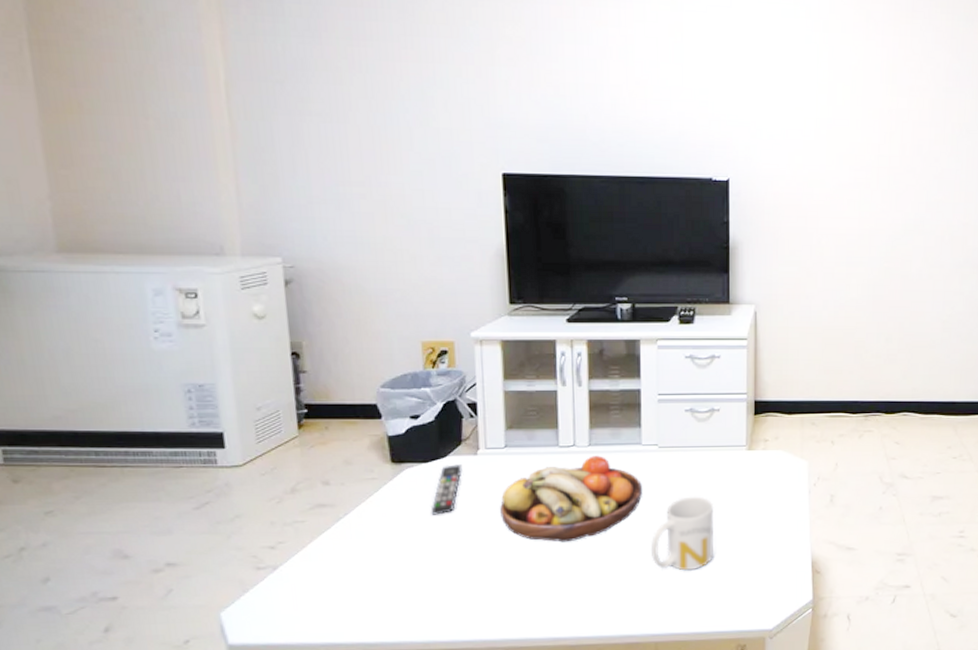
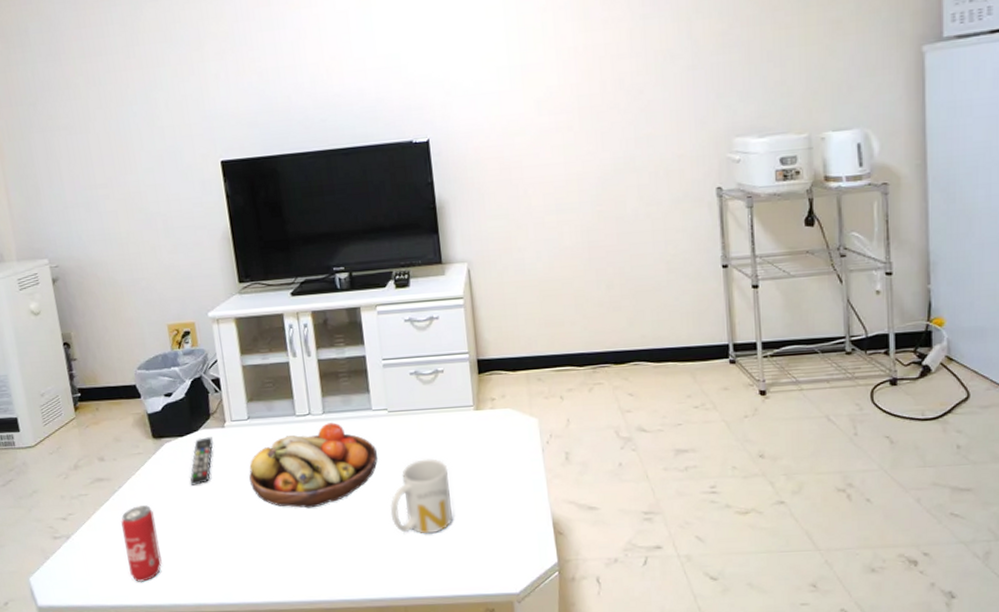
beverage can: none [343,535,388,618] -> present [121,505,162,582]

